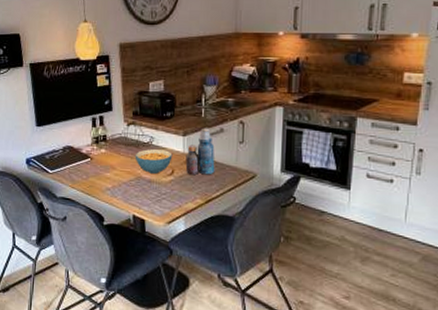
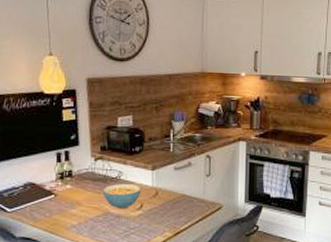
bottle: present [185,128,215,175] -> none [154,162,184,208]

